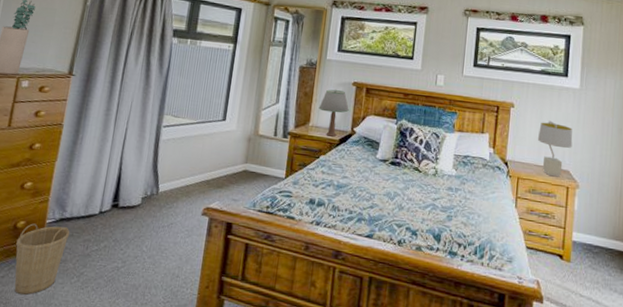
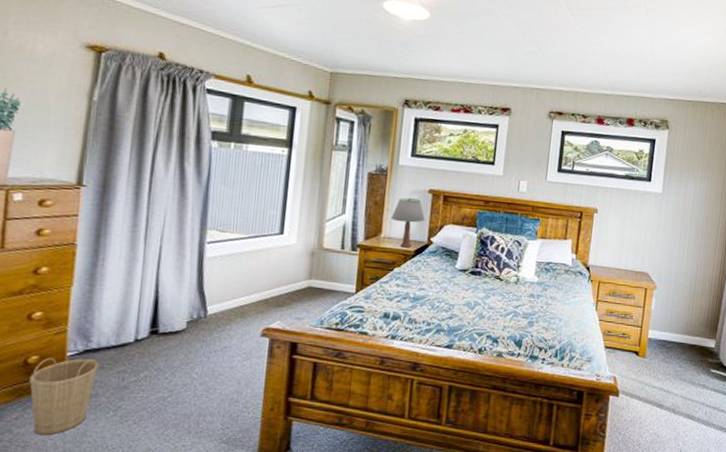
table lamp: present [537,120,573,177] -> none [619,225,653,280]

